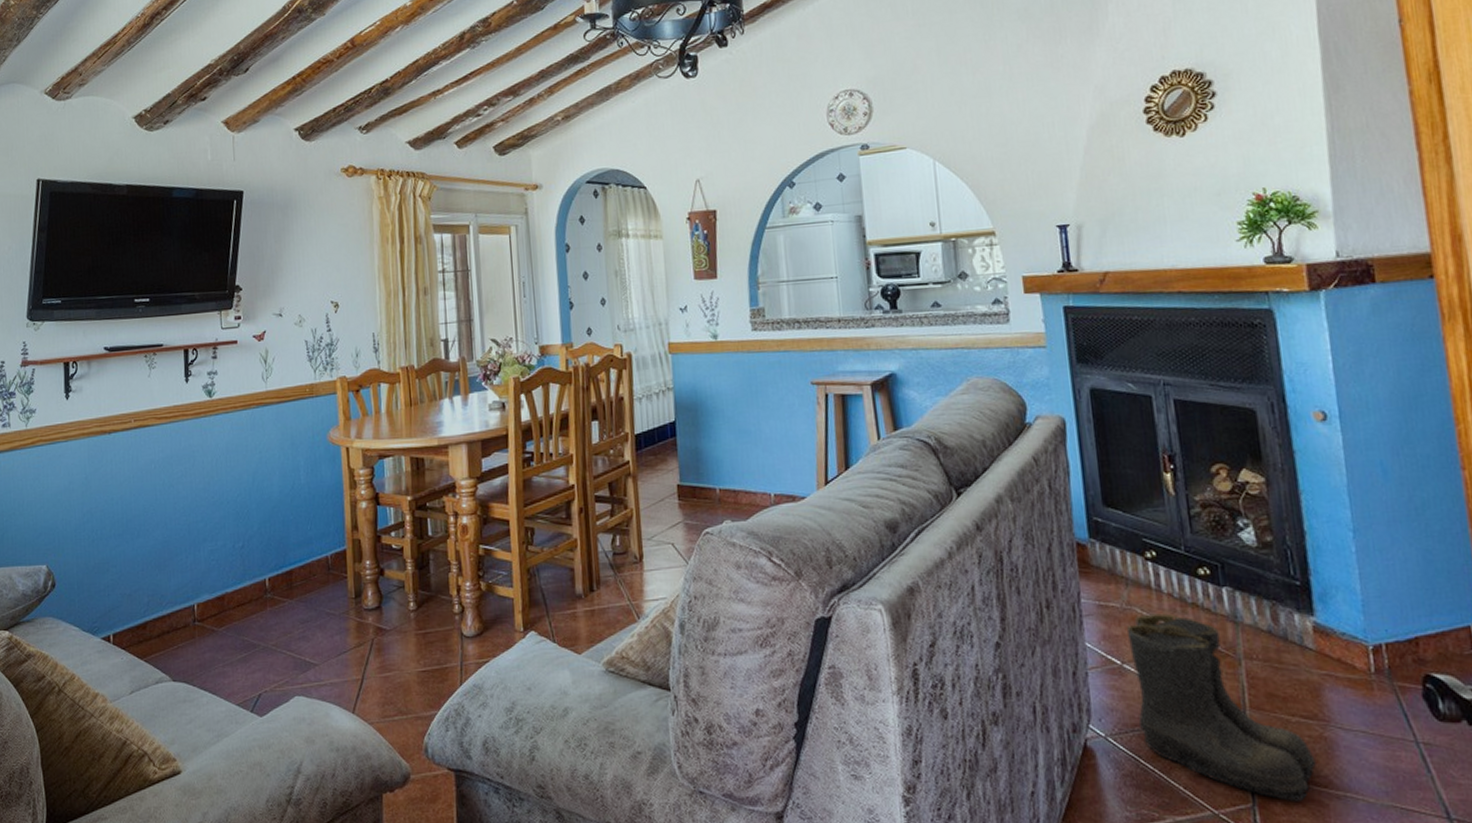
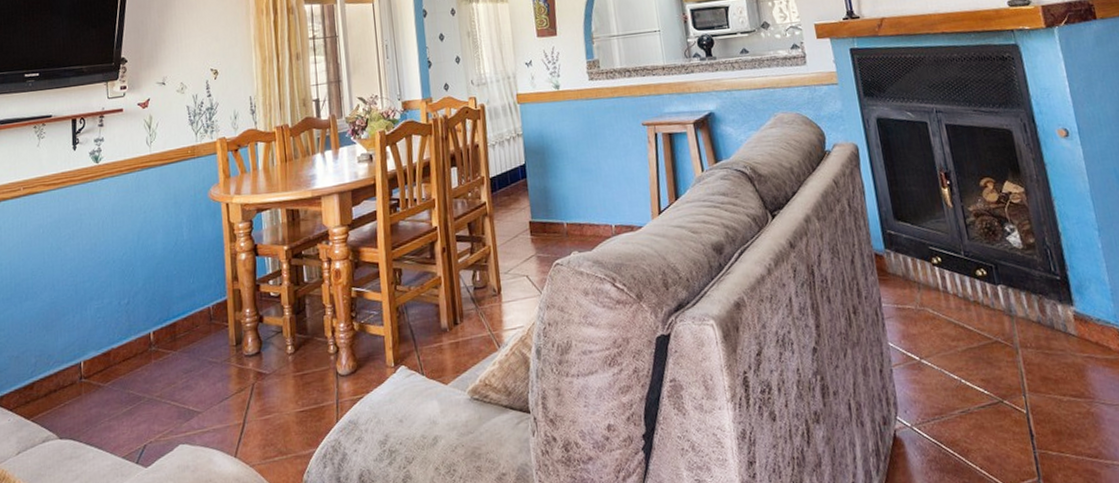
boots: present [1127,613,1316,803] -> none [922,312,1087,474]

